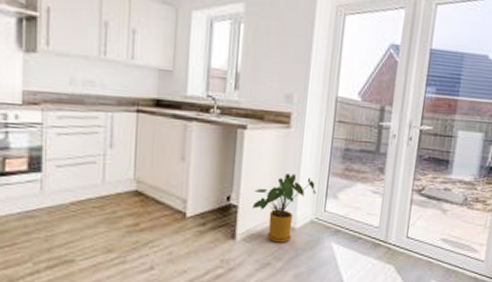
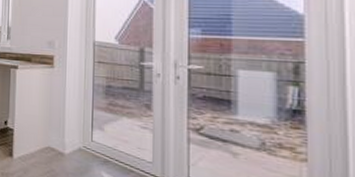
house plant: present [251,174,316,243] -> none [25,105,82,166]

